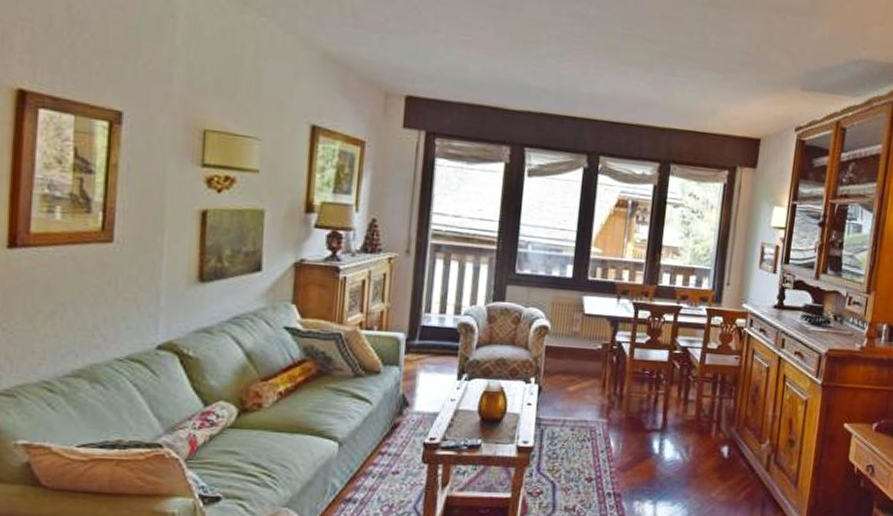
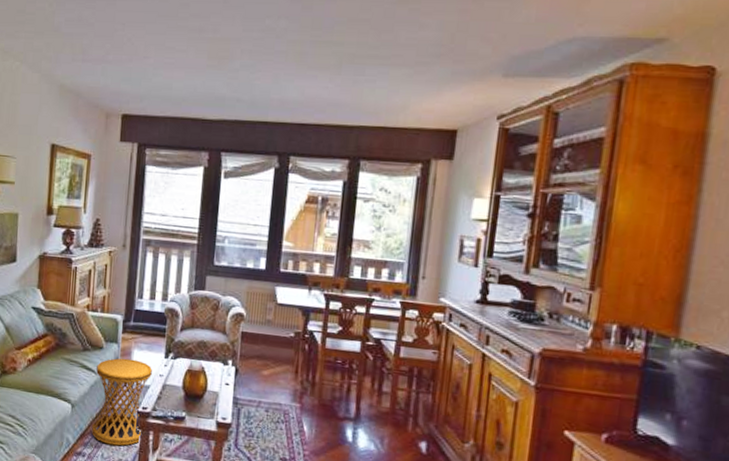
side table: none [365,383,442,486] -> present [92,358,152,446]

